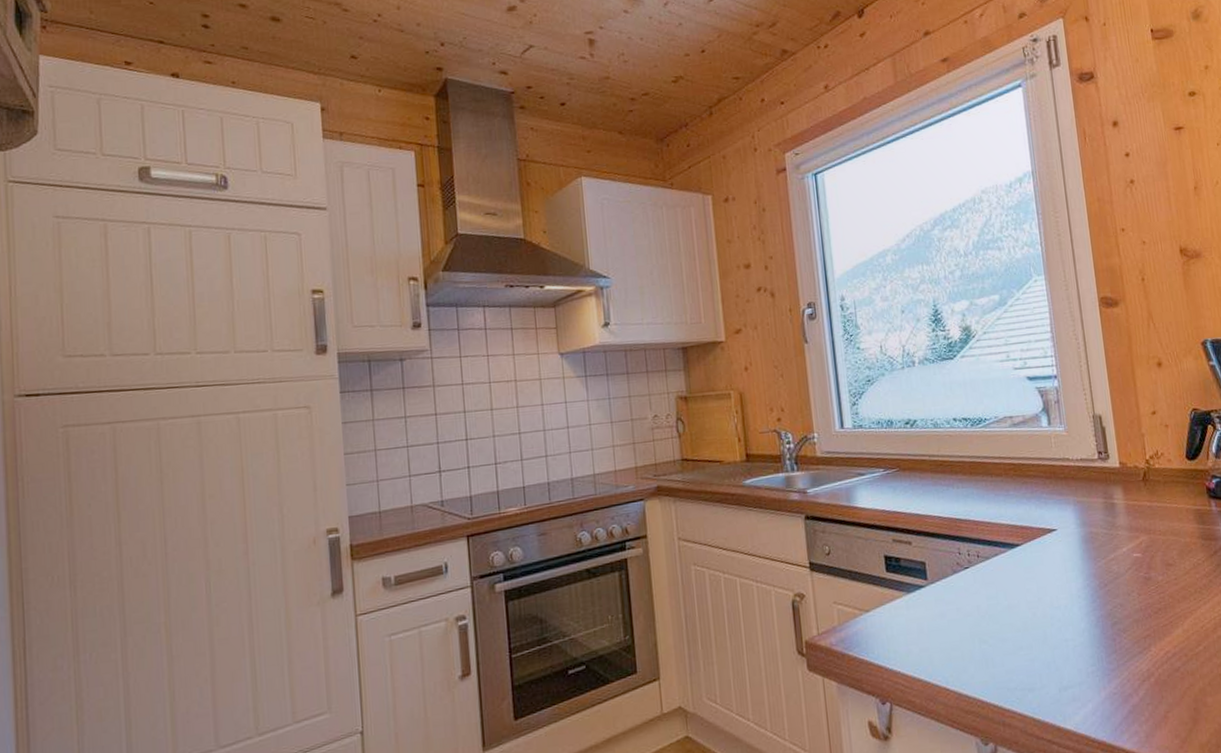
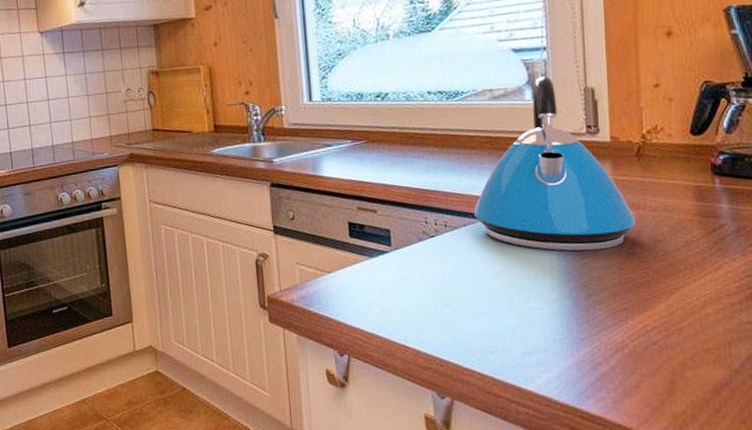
kettle: none [1003,403,1149,579] -> present [474,76,636,252]

